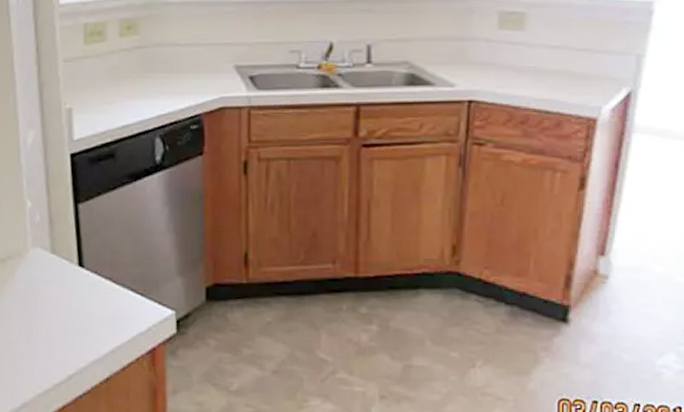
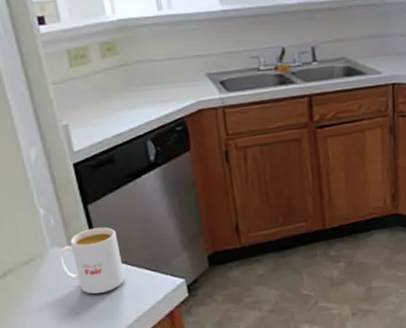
mug: none [36,231,107,311] -> present [58,227,125,294]

